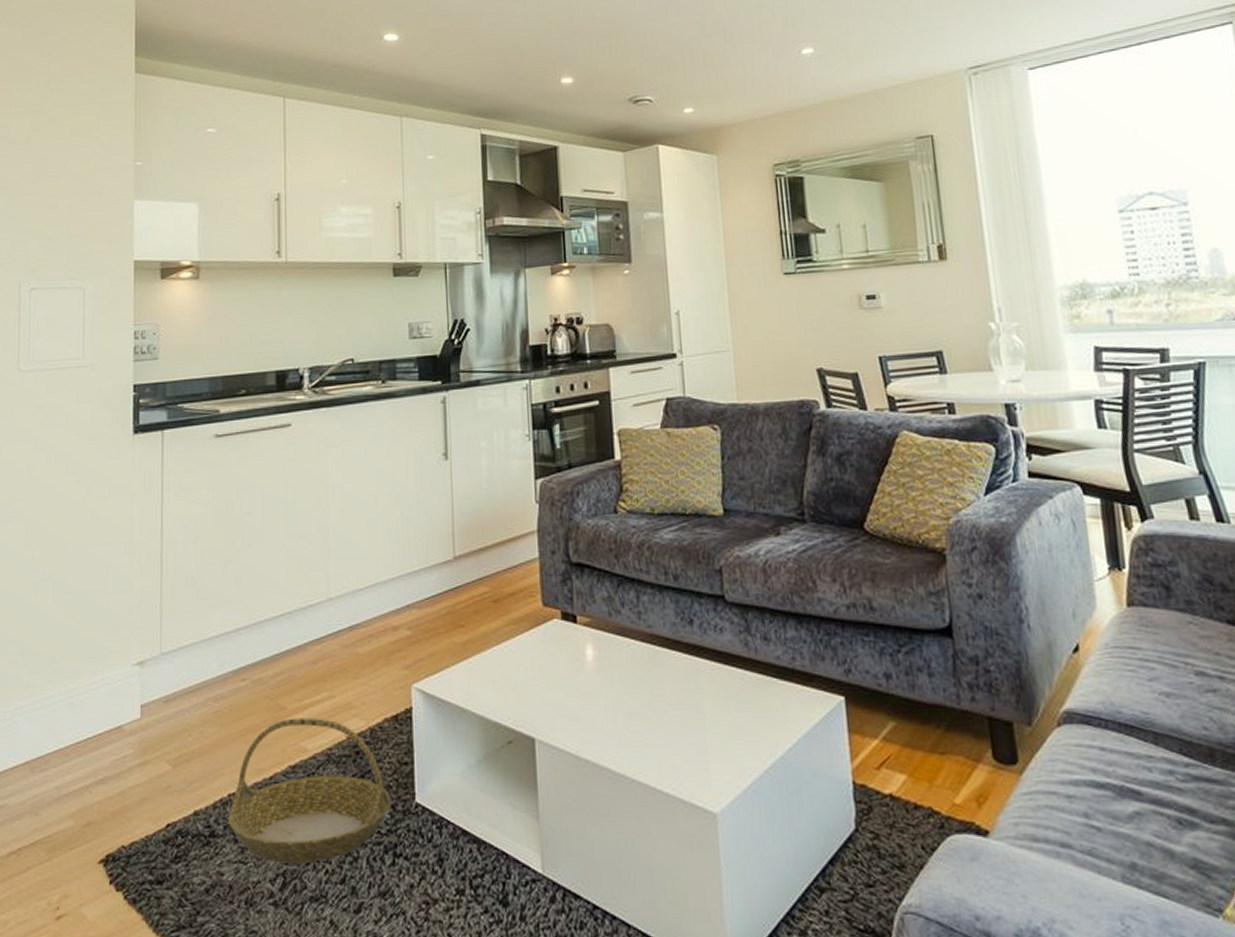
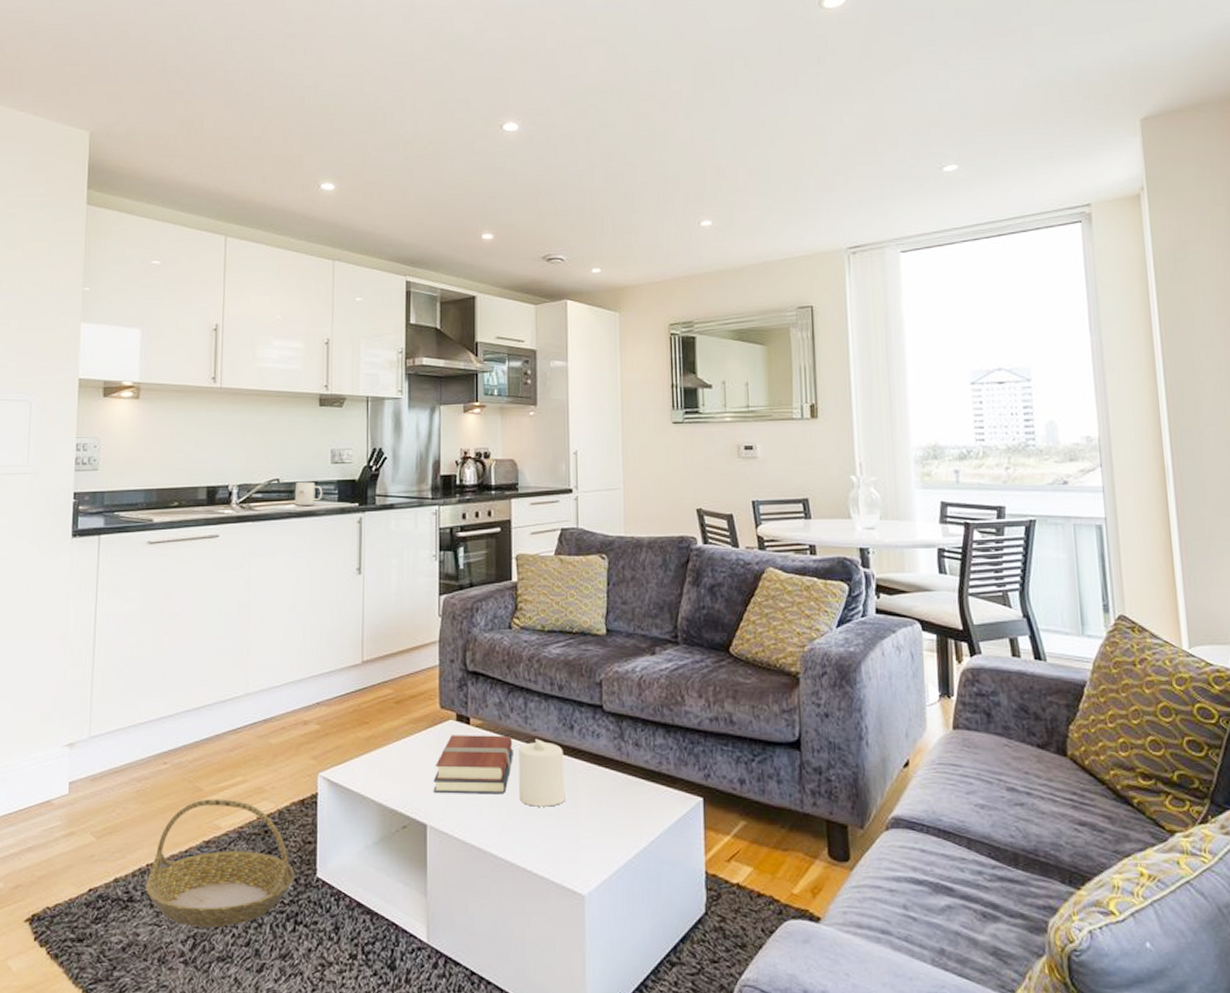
mug: none [371,359,402,387] -> present [294,481,323,505]
books: none [539,633,628,702] -> present [433,735,513,794]
candle: none [633,635,689,714] -> present [519,738,566,807]

